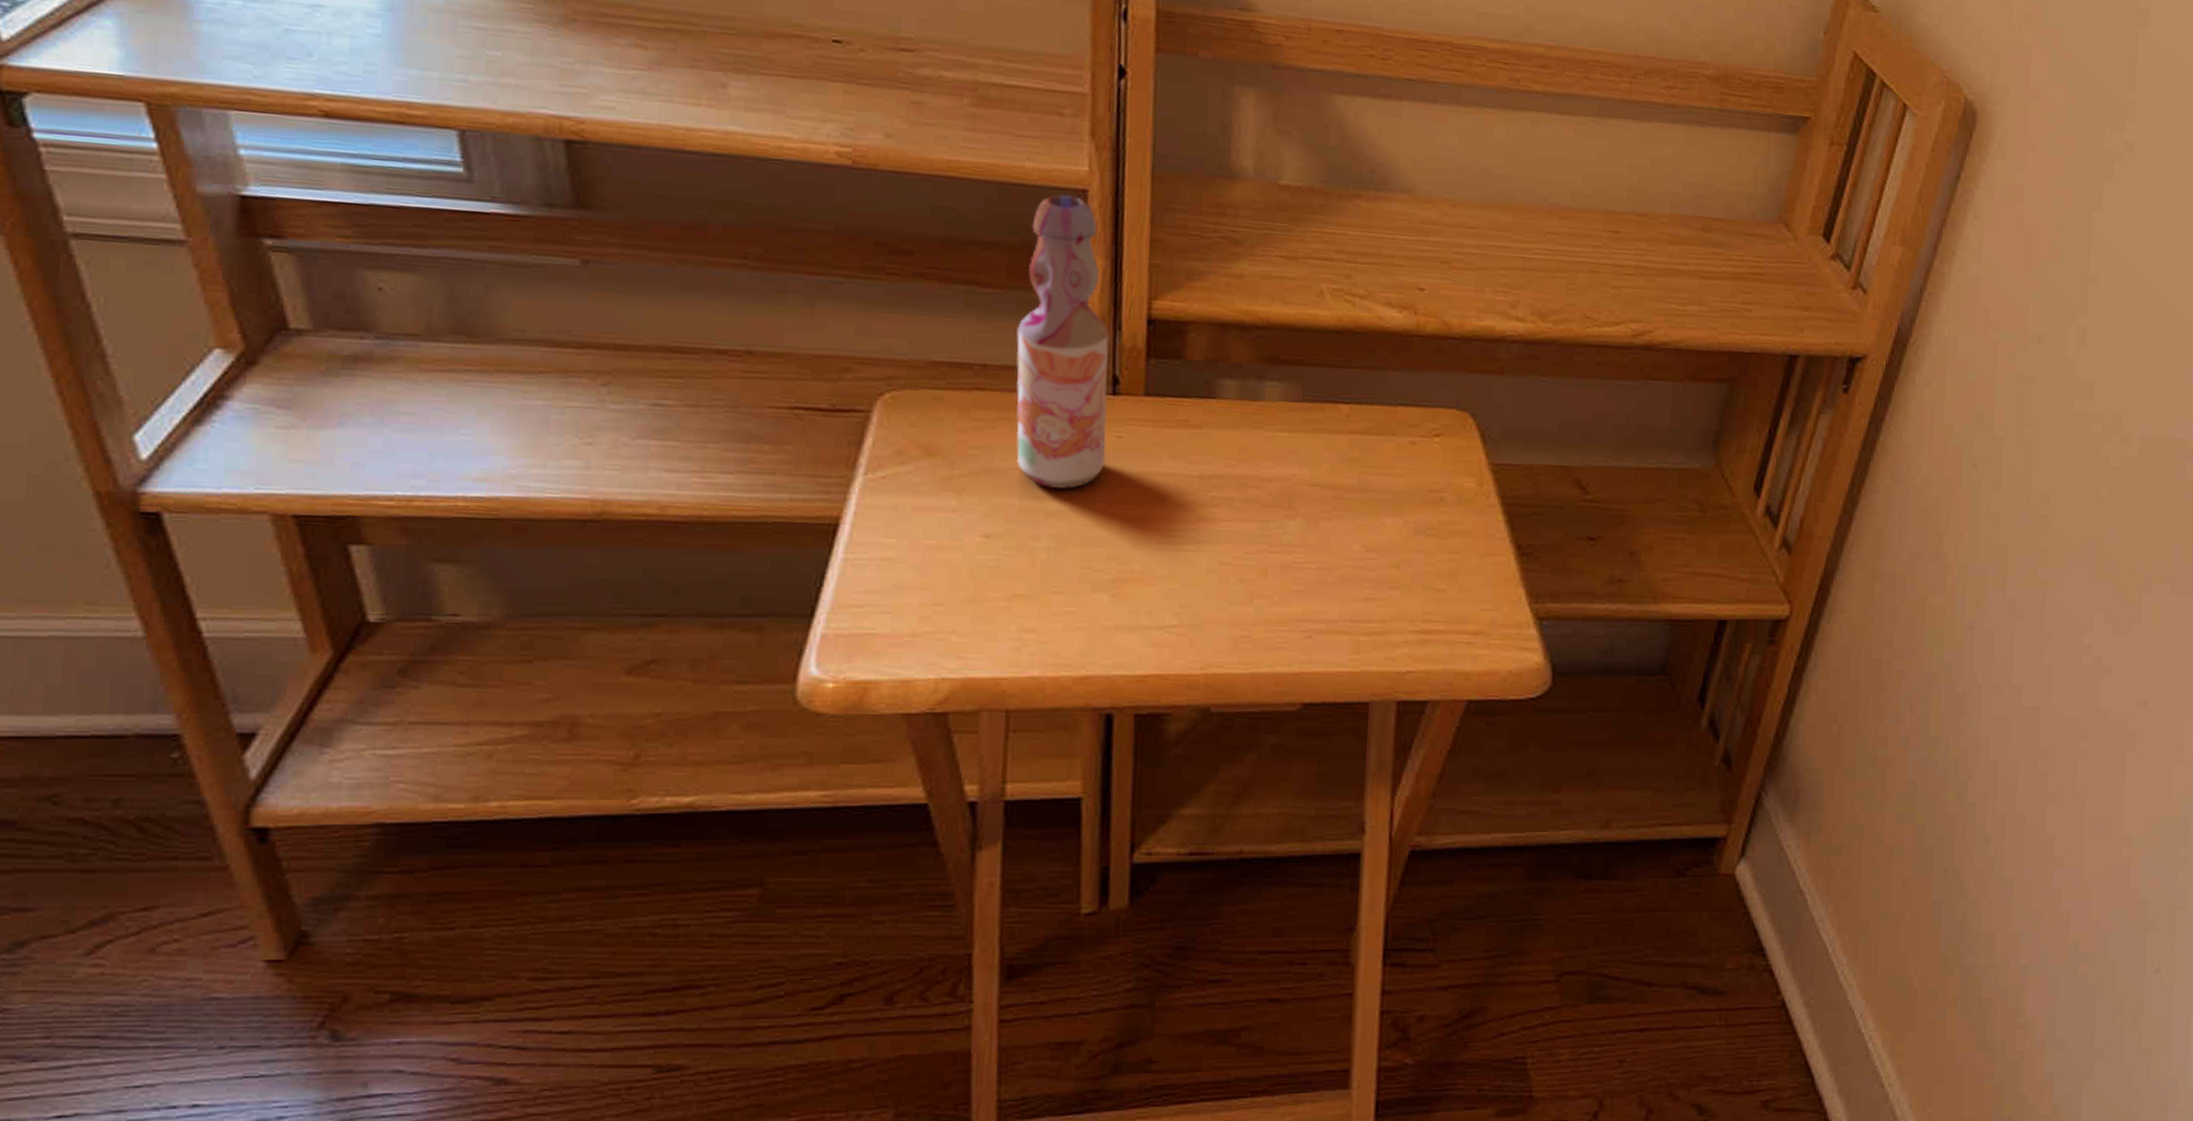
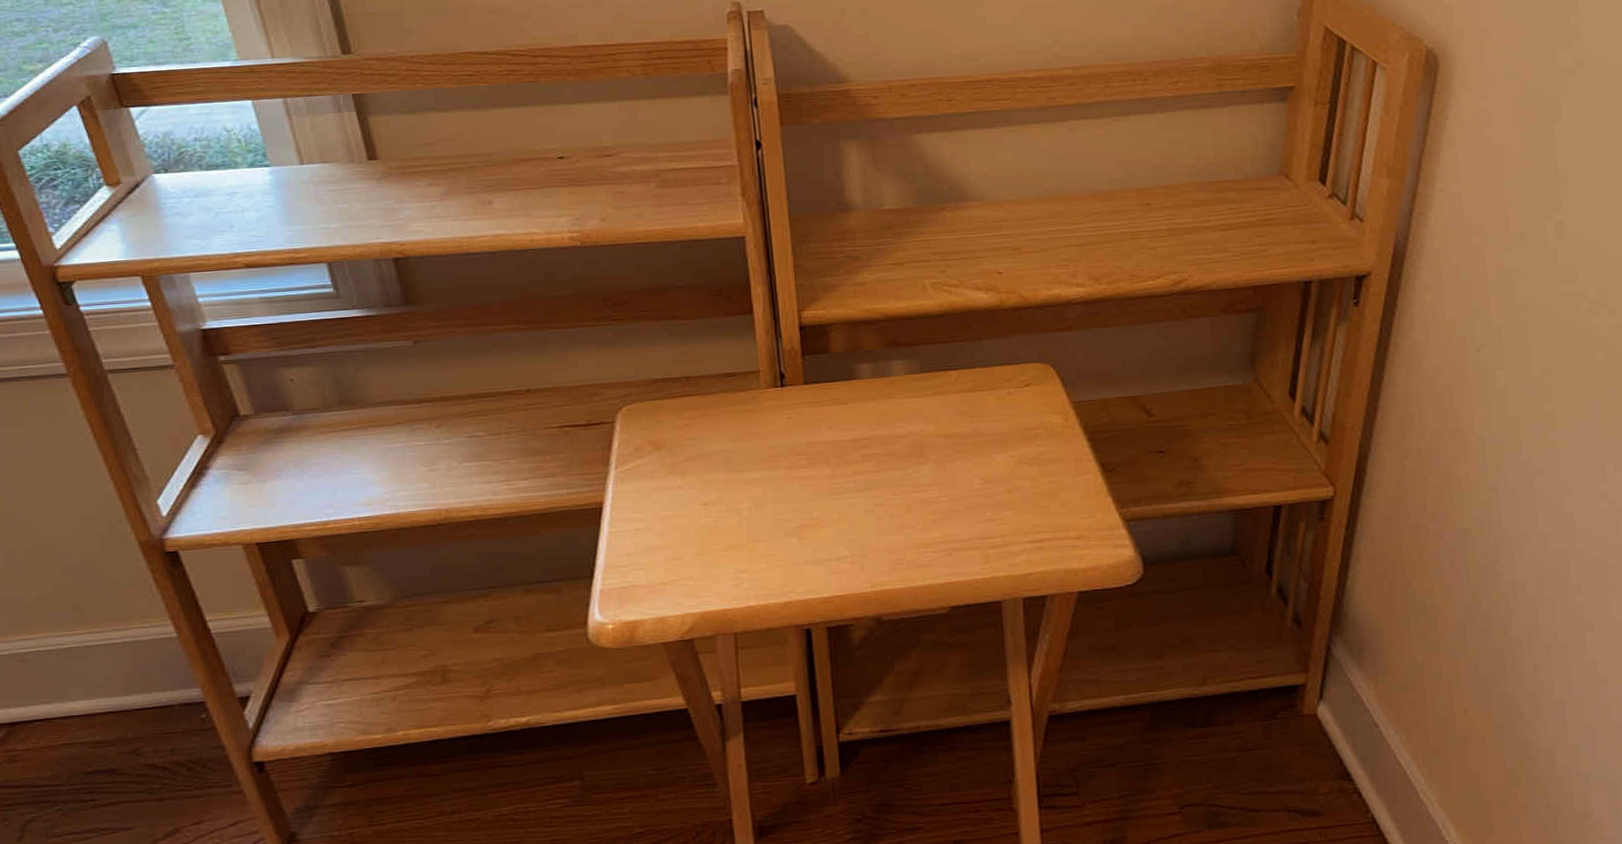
bottle: present [1016,195,1109,490] -> none [708,243,783,463]

